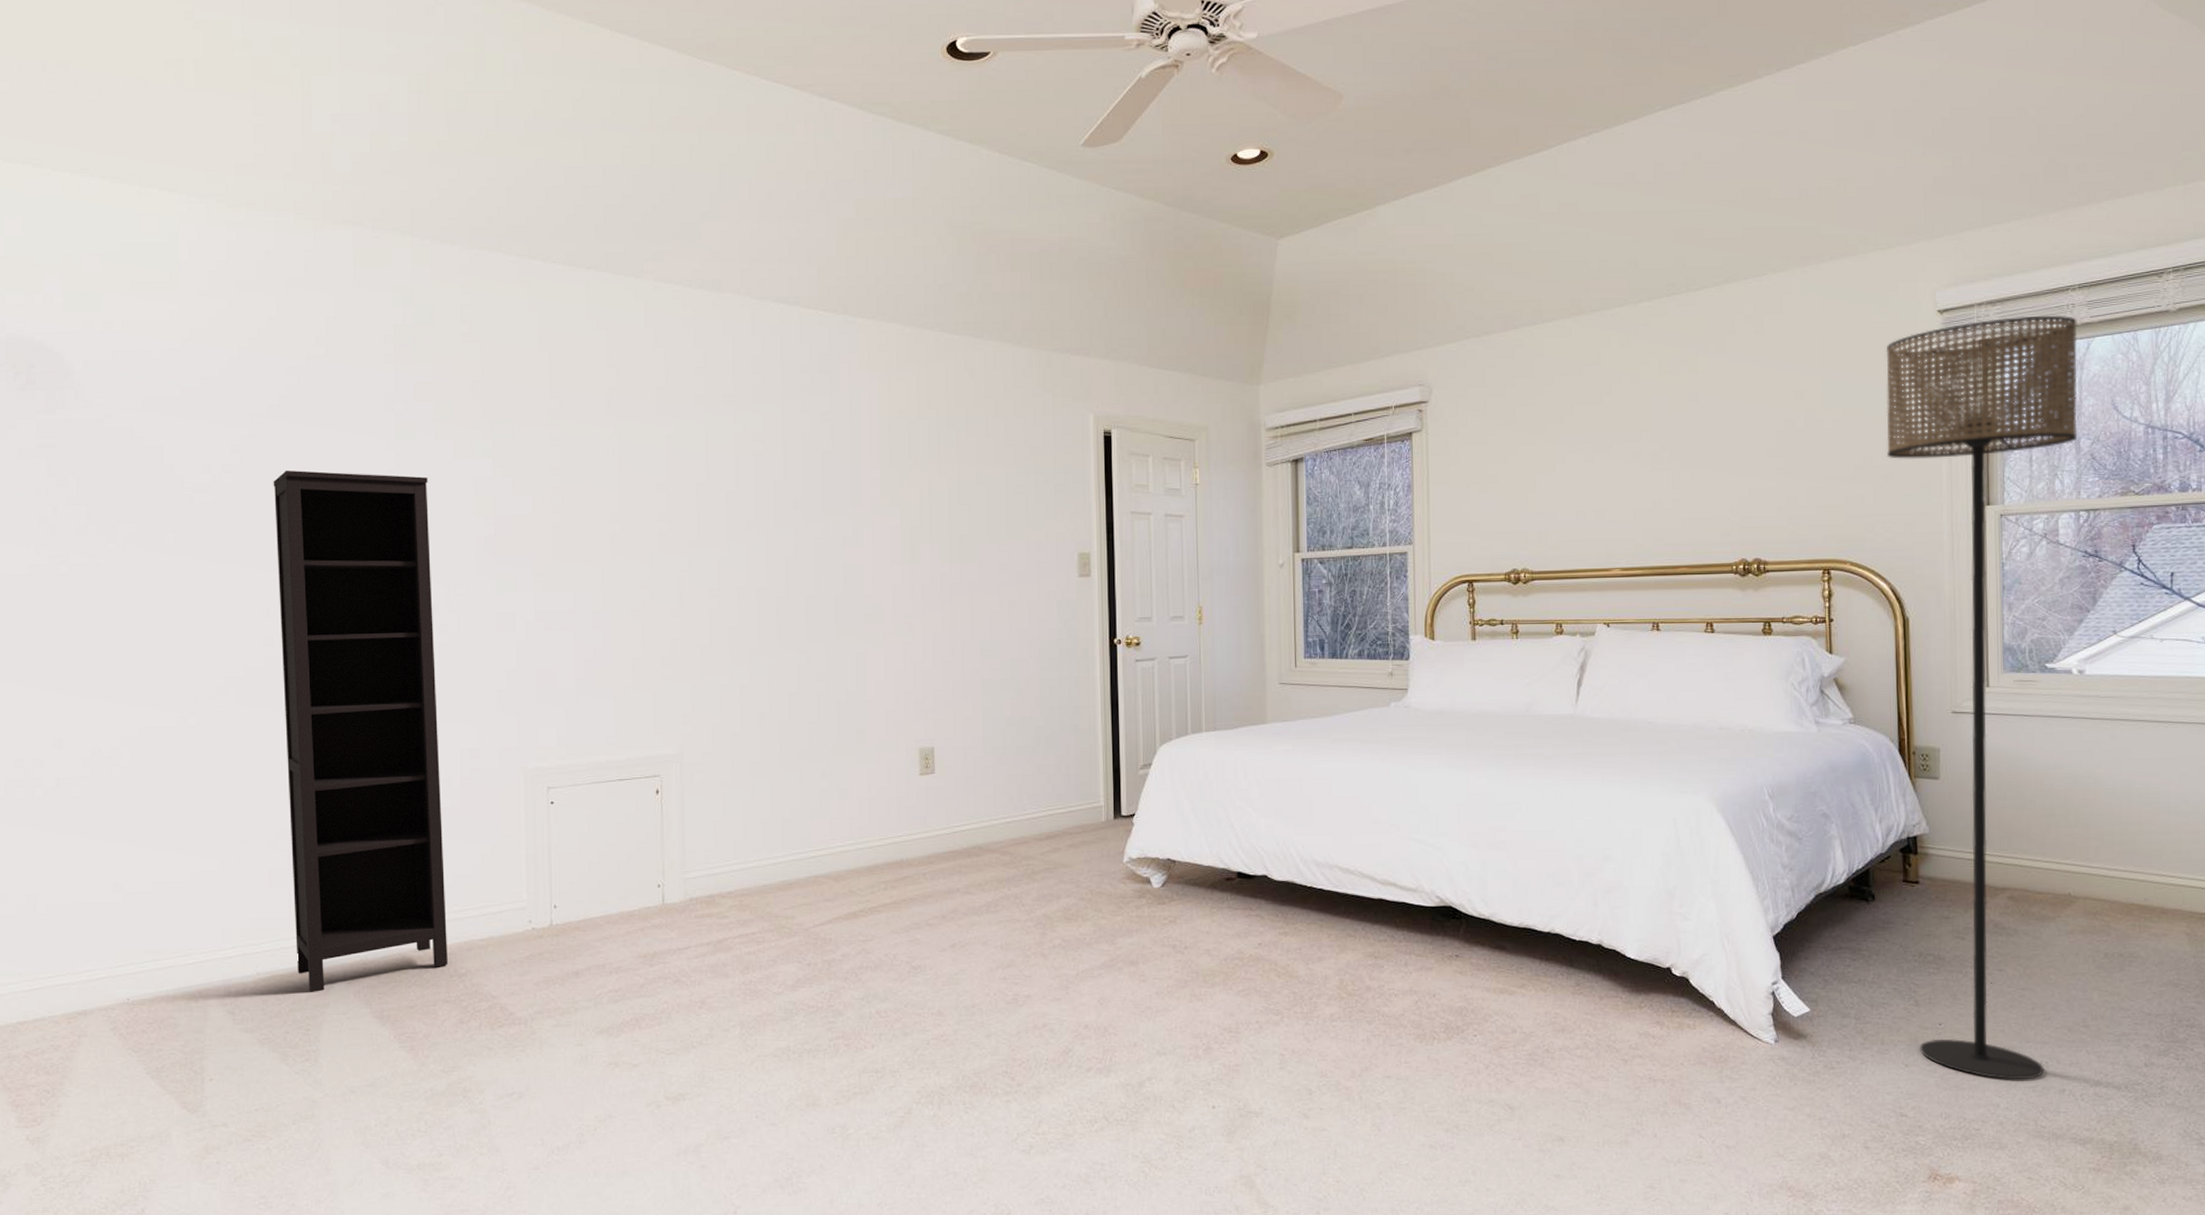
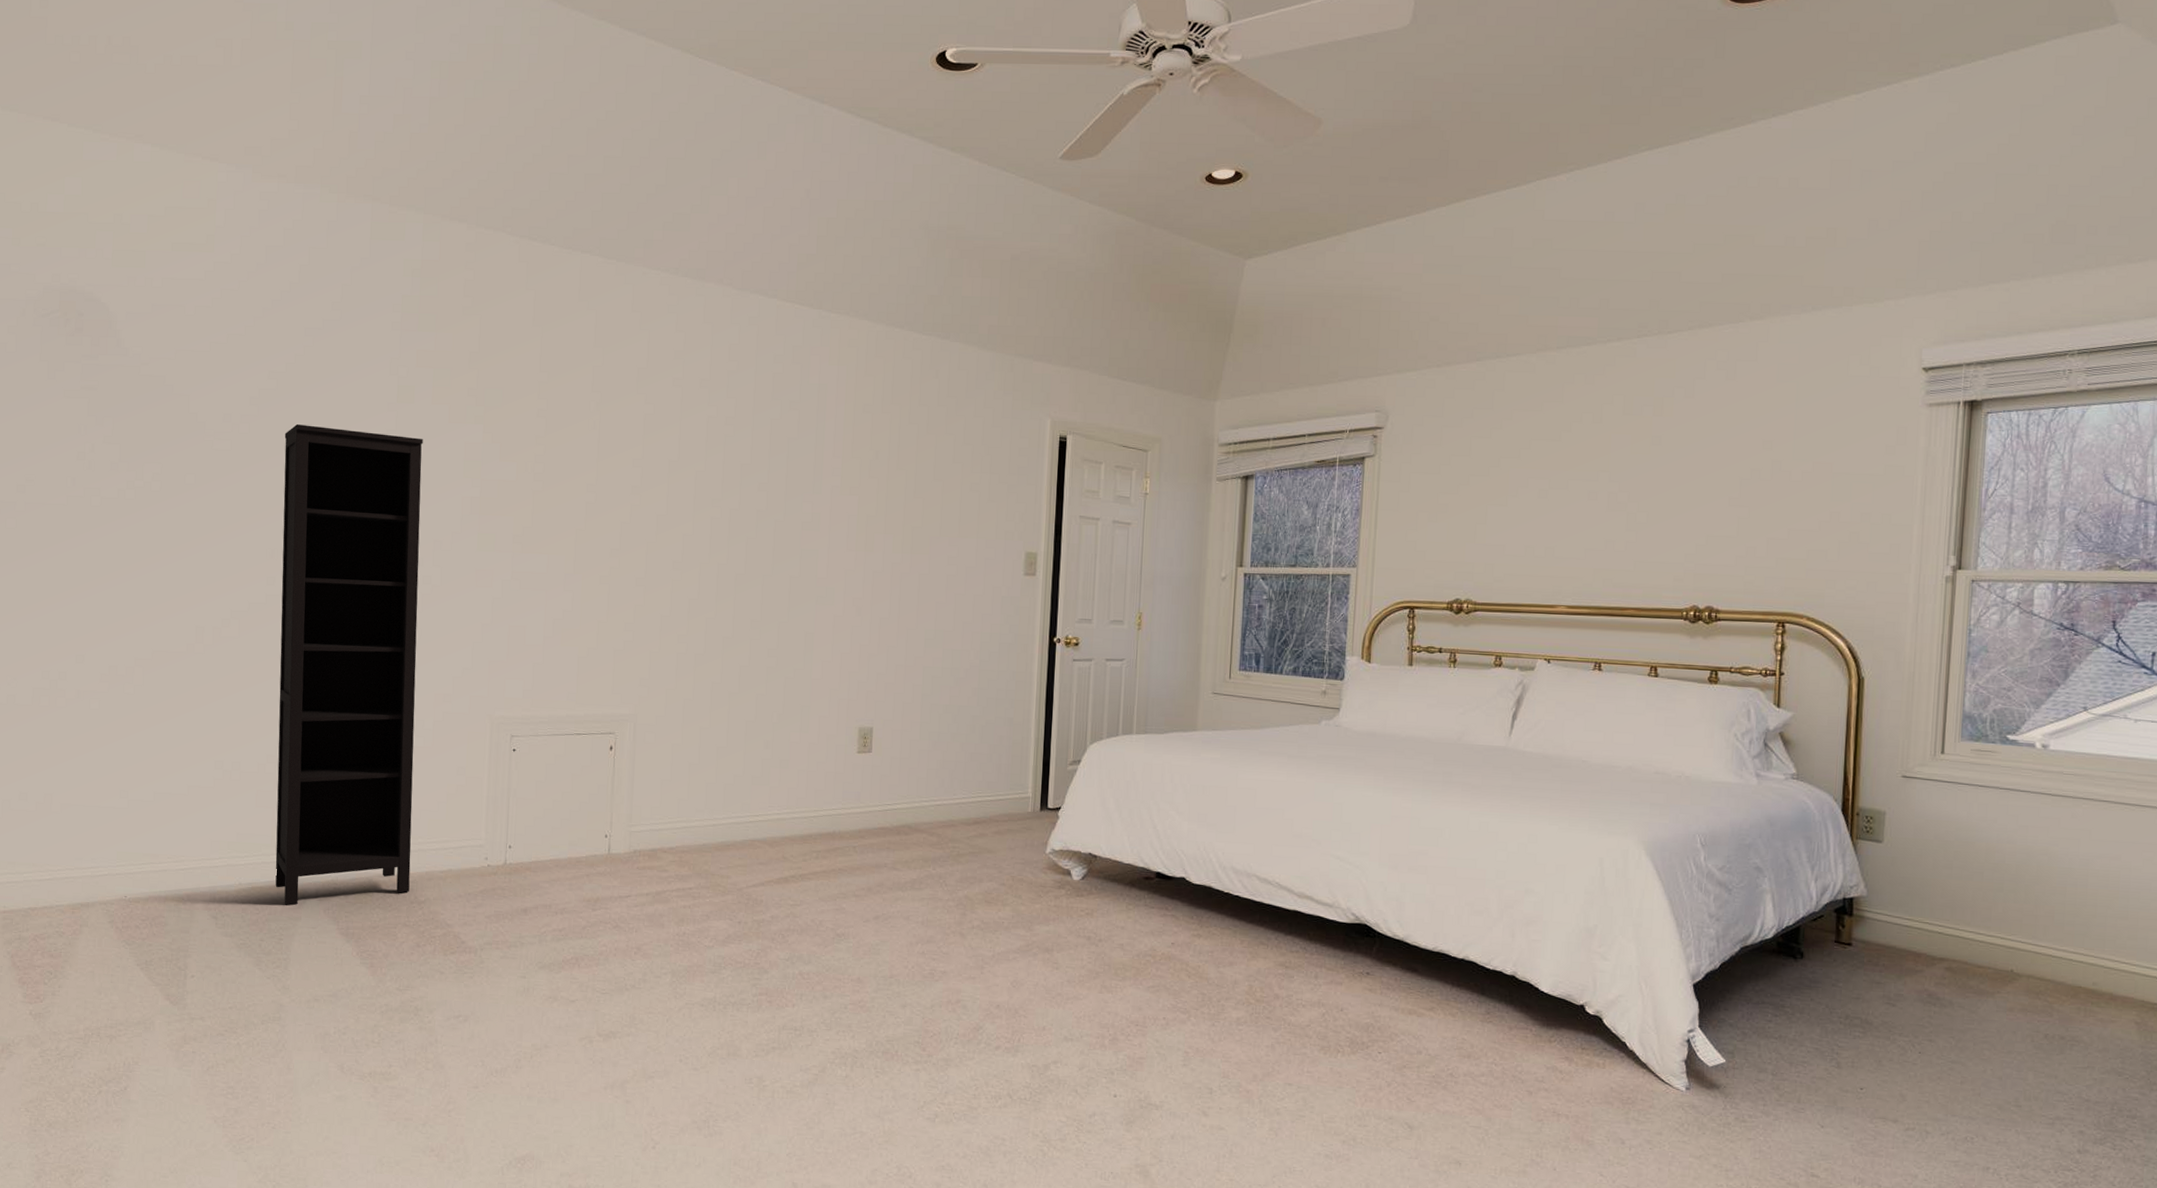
floor lamp: present [1886,315,2078,1080] -> none [1837,379,2073,1154]

